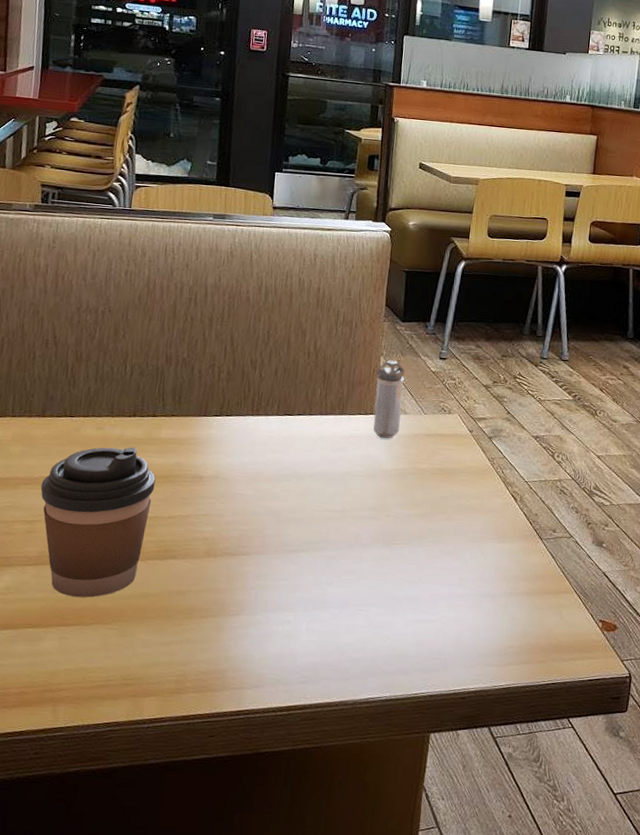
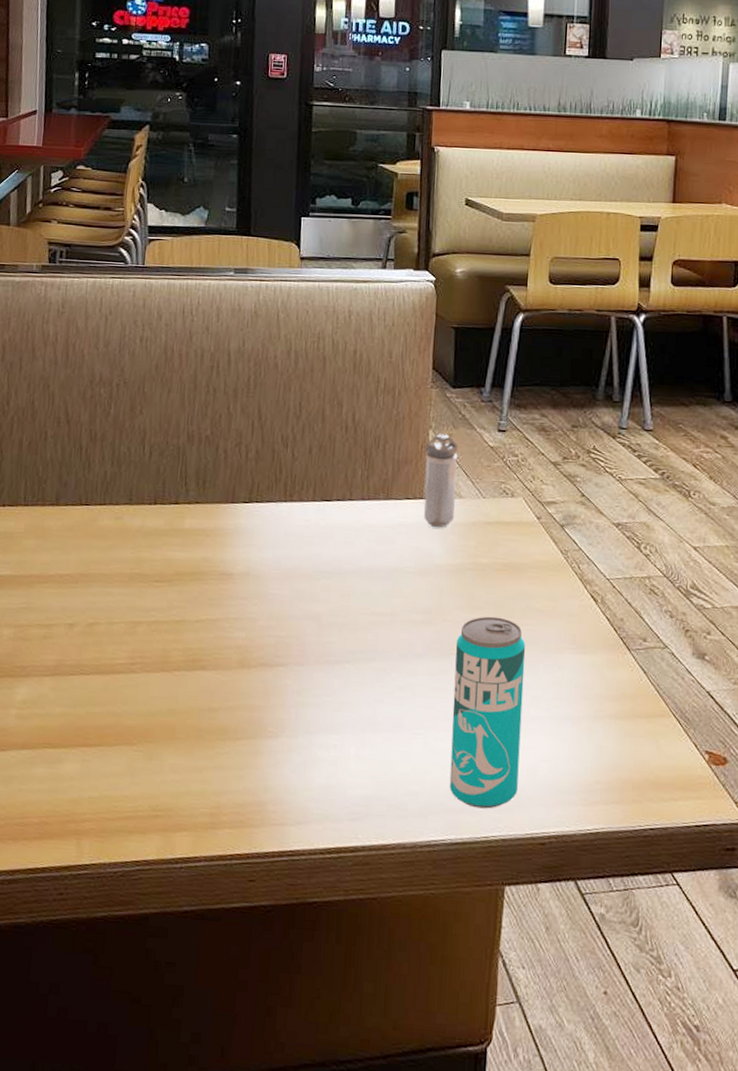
coffee cup: present [40,447,156,598] -> none [56,539,181,714]
beverage can: none [386,512,456,671] -> present [449,616,526,809]

